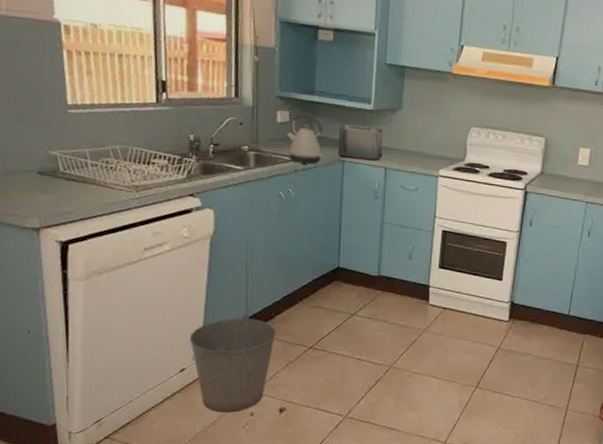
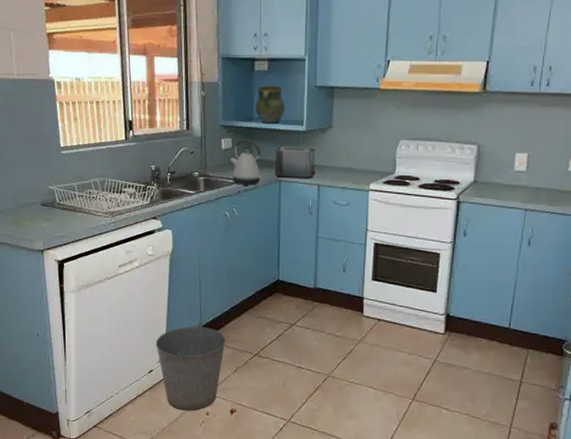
ceramic jug: none [317,57,351,100] -> present [255,86,285,125]

